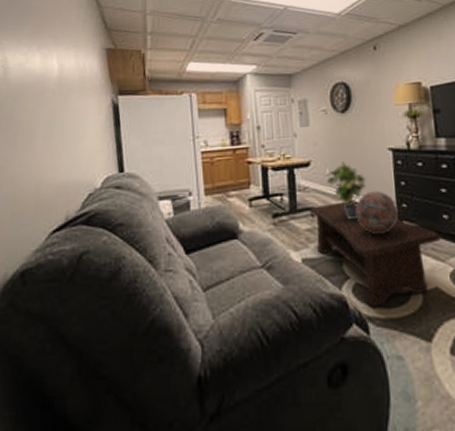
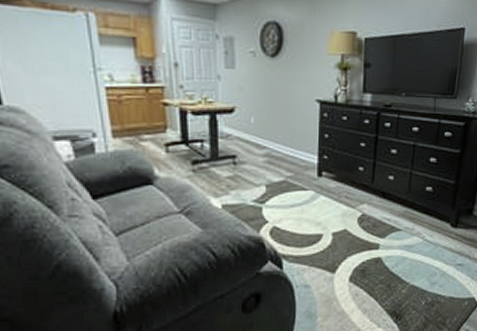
coffee table: present [309,201,441,307] -> none [231,151,354,247]
potted plant: present [324,162,366,220] -> none [249,110,290,169]
decorative sphere: present [355,190,399,235] -> none [278,142,320,184]

